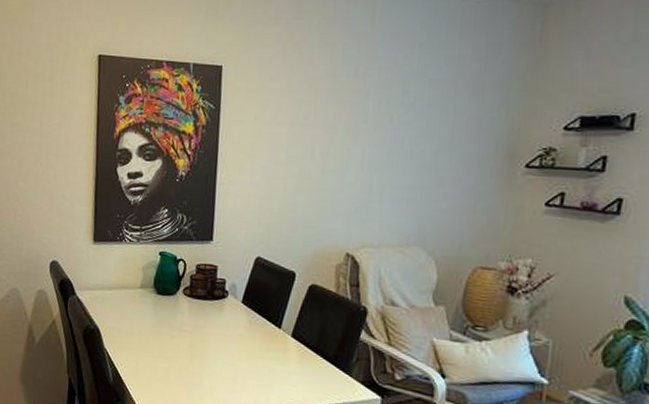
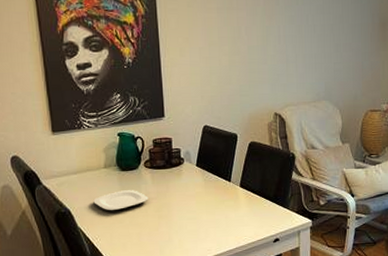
plate: none [124,316,183,339] -> present [93,190,148,211]

